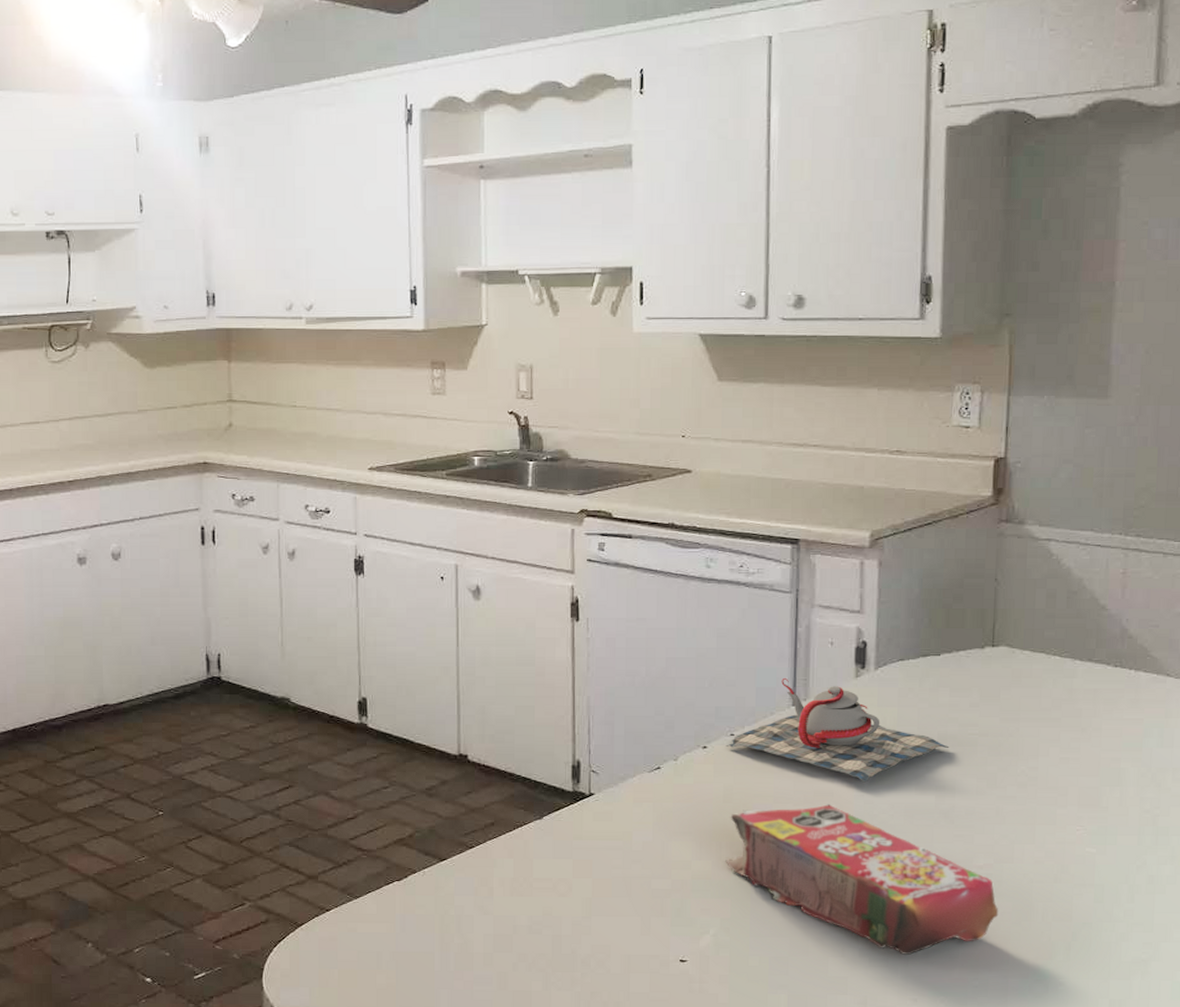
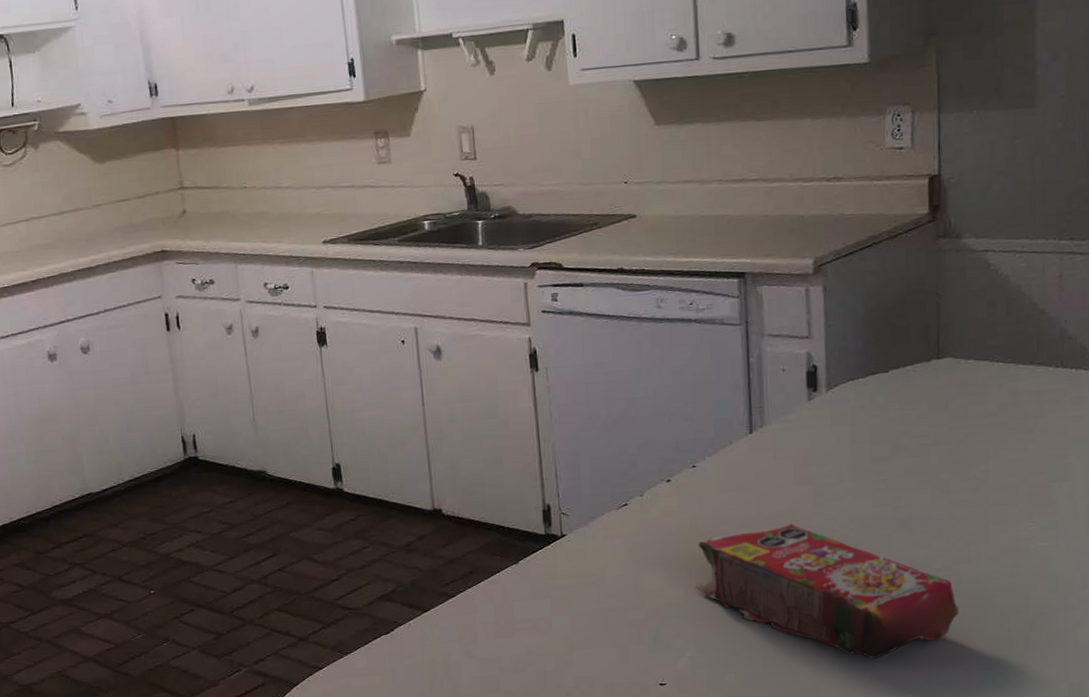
teapot: present [725,677,950,783] -> none [688,407,903,500]

